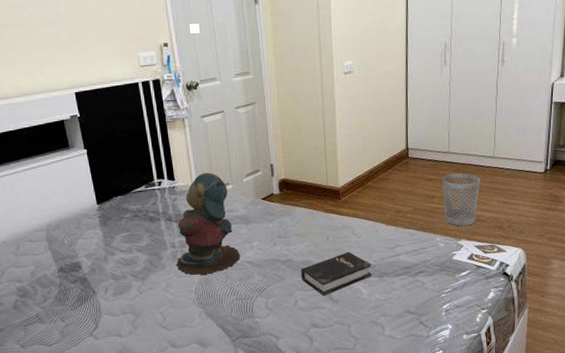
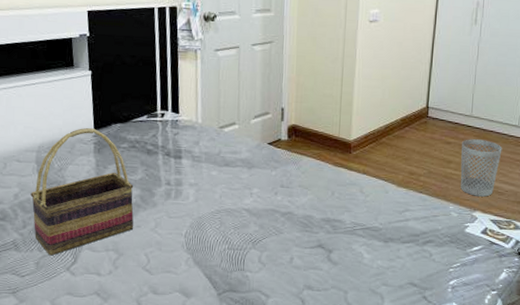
woven basket: none [46,203,146,324] -> present [30,128,134,256]
teddy bear: present [175,172,241,275] -> none [168,109,238,218]
hardback book: present [300,252,372,297] -> none [300,211,377,256]

